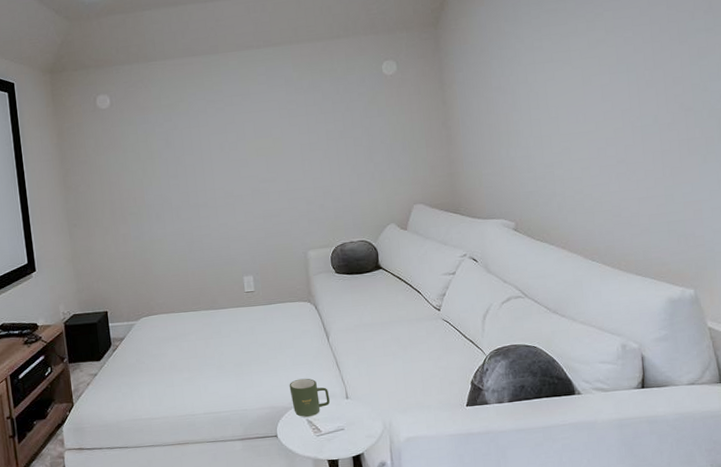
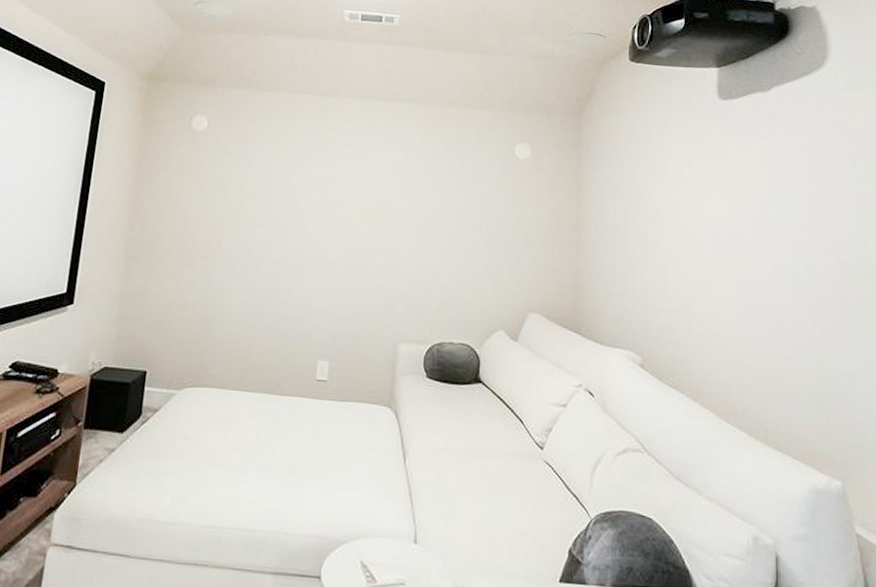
mug: present [289,378,331,418] -> none [346,505,395,560]

